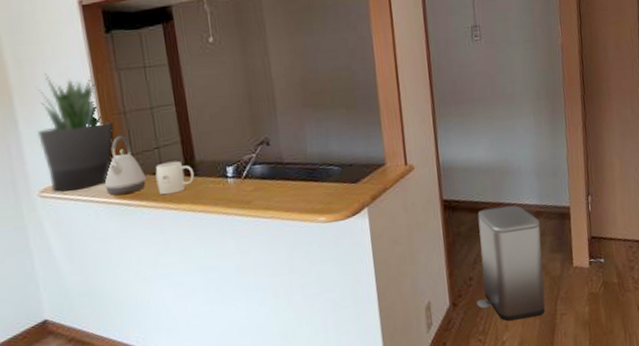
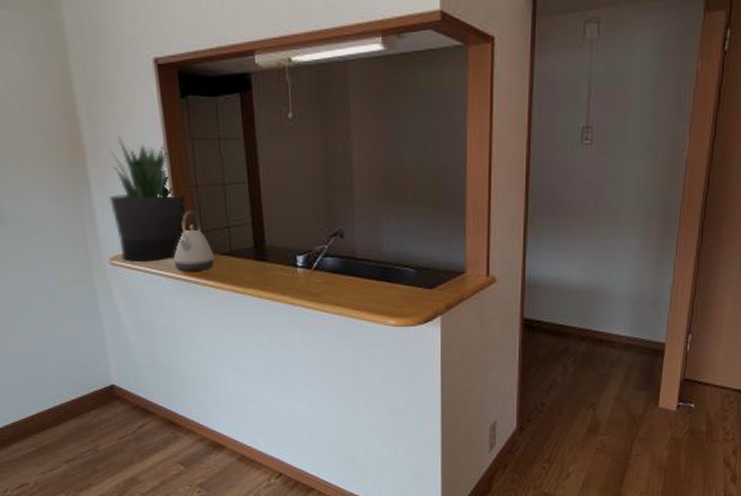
mug: present [155,161,195,195] -> none [224,243,264,277]
pedal bin: present [476,205,546,321] -> none [545,333,628,454]

